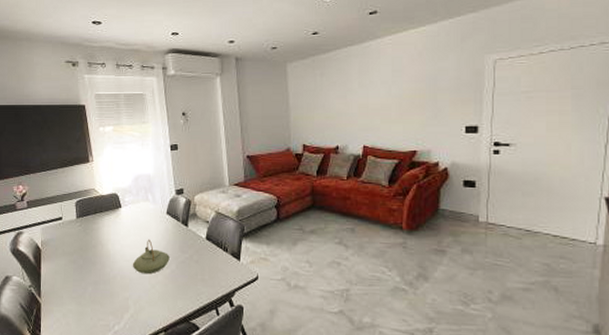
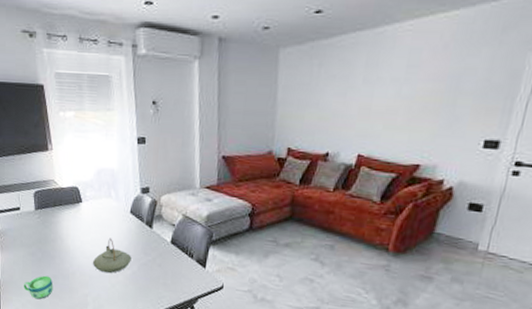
cup: none [64,282,95,308] -> present [23,275,54,300]

